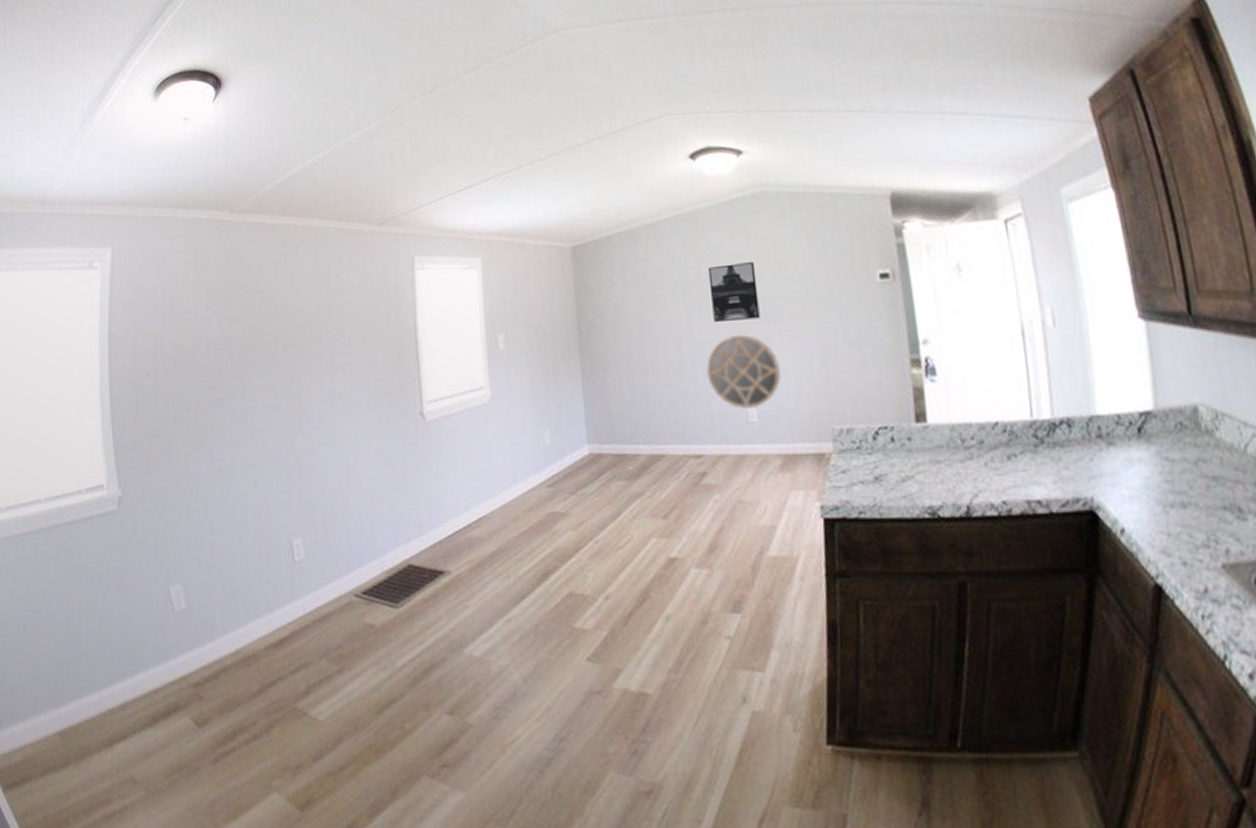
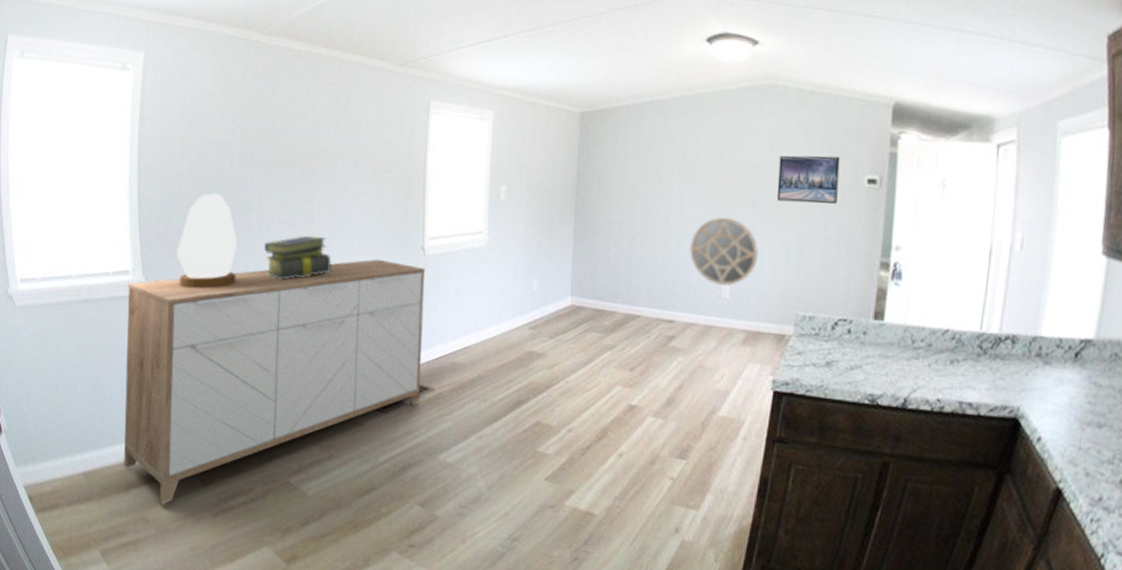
sideboard: none [103,432,436,757] -> present [124,259,426,504]
table lamp: none [156,386,222,496] -> present [177,193,237,289]
stack of books: none [250,418,325,471] -> present [264,236,331,280]
wall art: present [707,262,760,322] -> none [704,150,752,205]
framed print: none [784,255,852,310] -> present [776,155,841,204]

